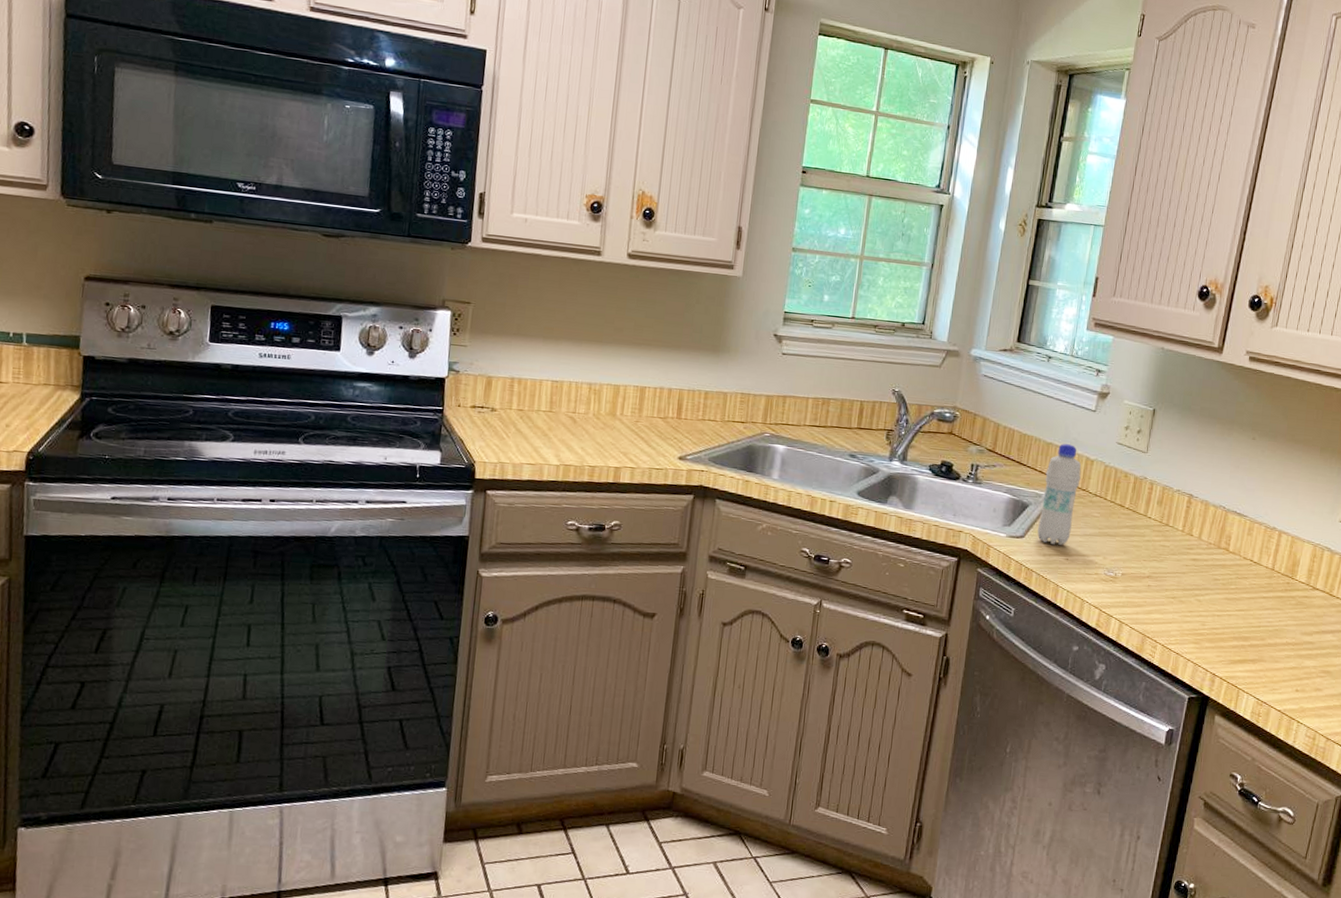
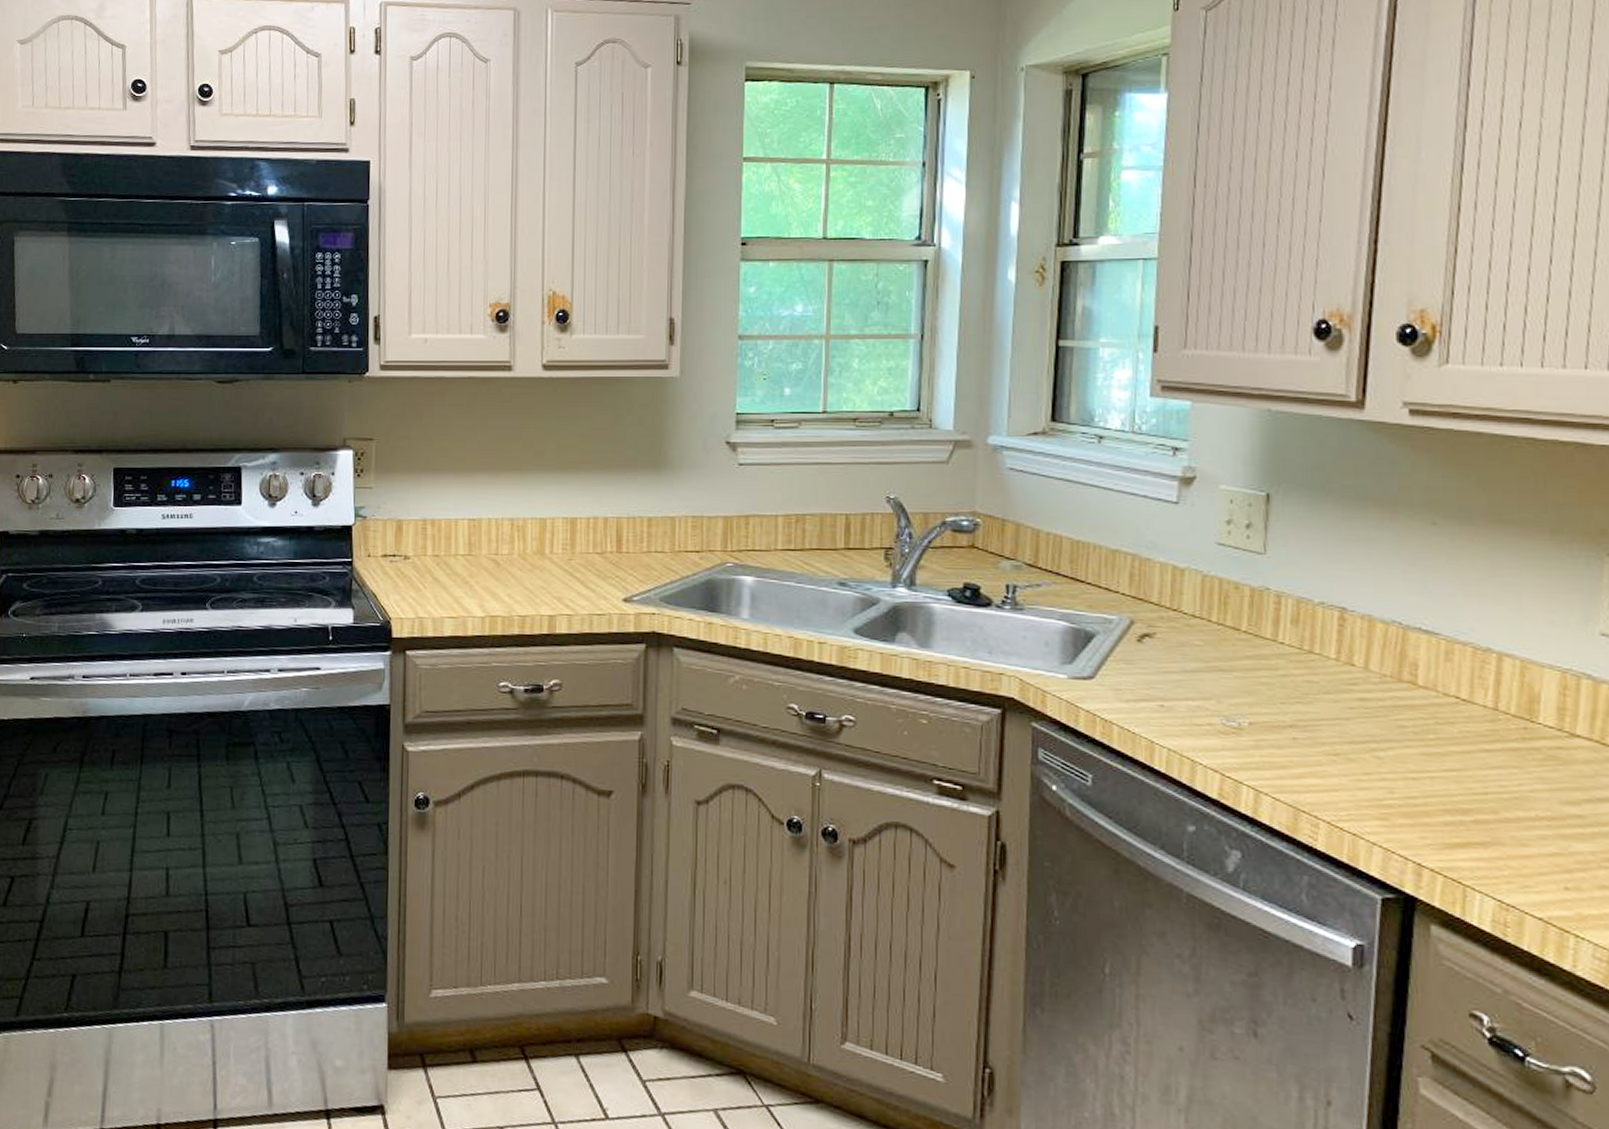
bottle: present [1037,444,1082,545] -> none [1113,550,1168,687]

